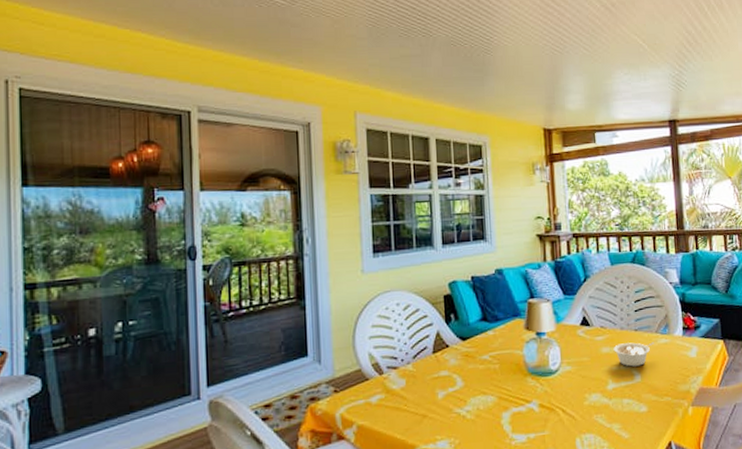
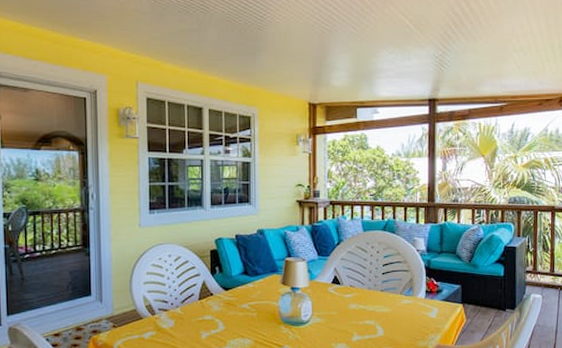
legume: present [613,342,654,367] -> none [360,301,398,323]

